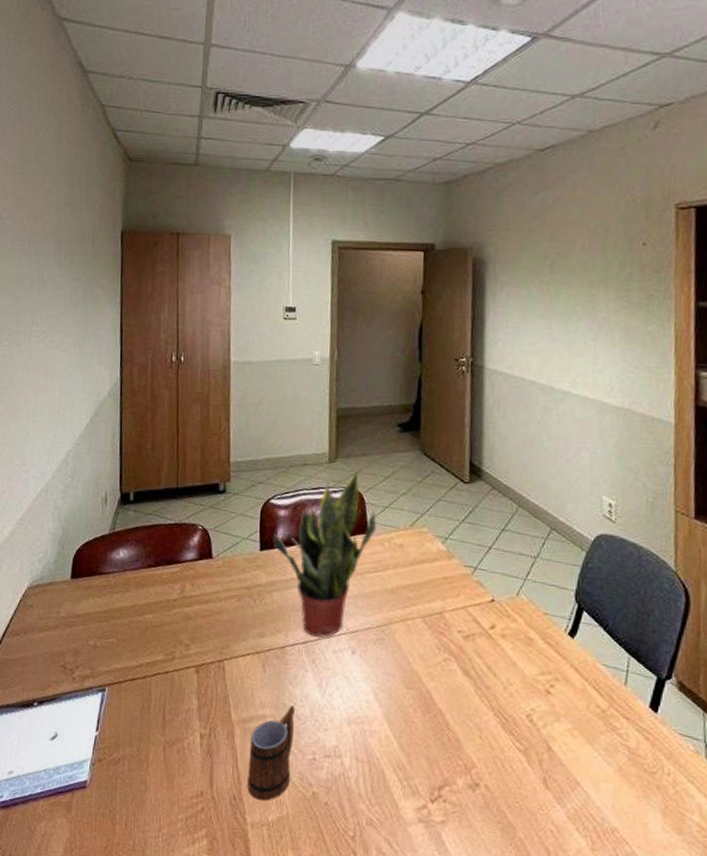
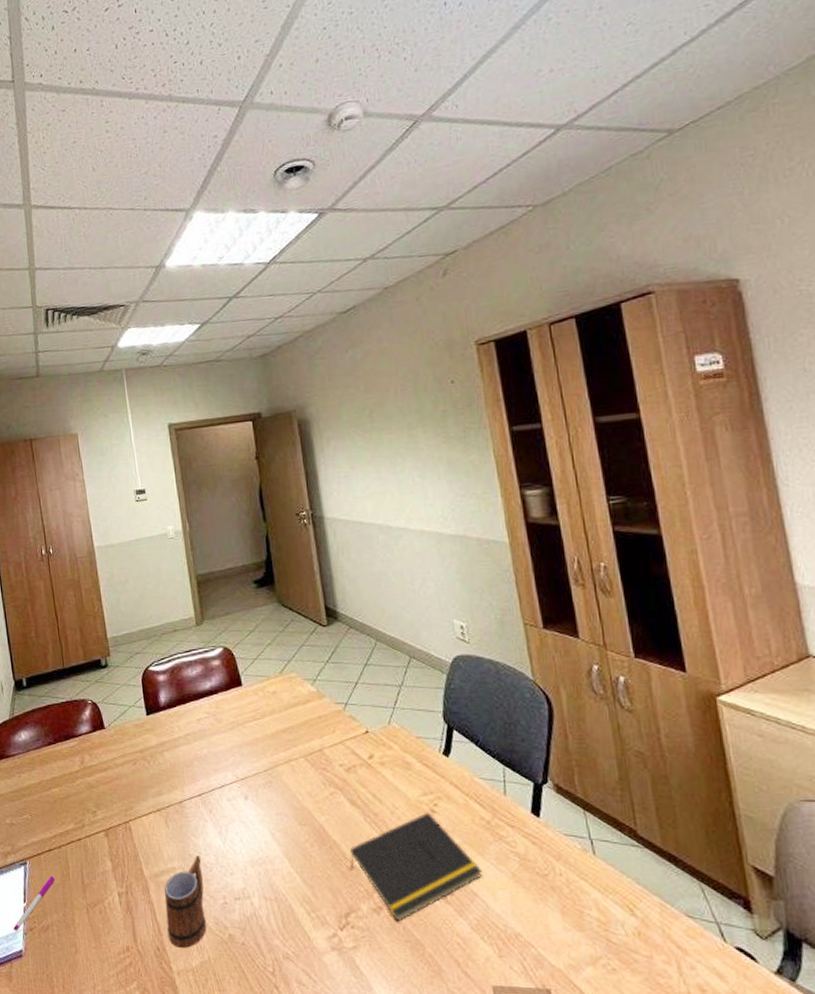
pen: none [81,706,134,760] -> present [14,876,55,930]
potted plant: present [273,470,377,638] -> none [156,629,250,788]
notepad: none [453,692,588,802] -> present [350,812,482,922]

